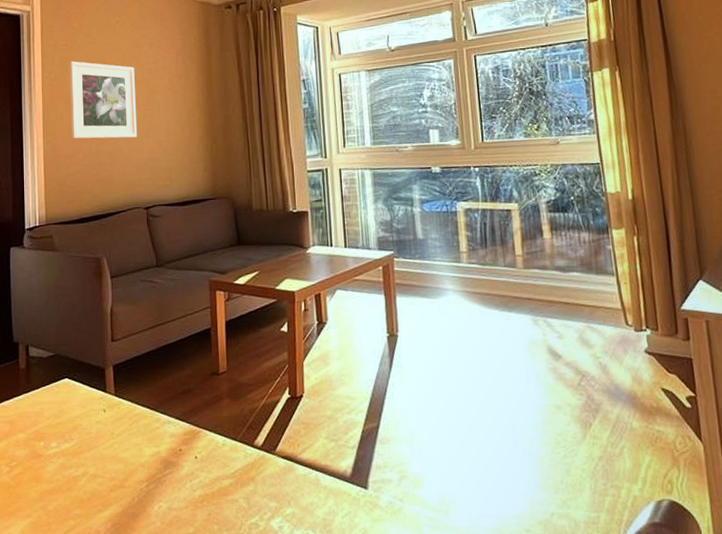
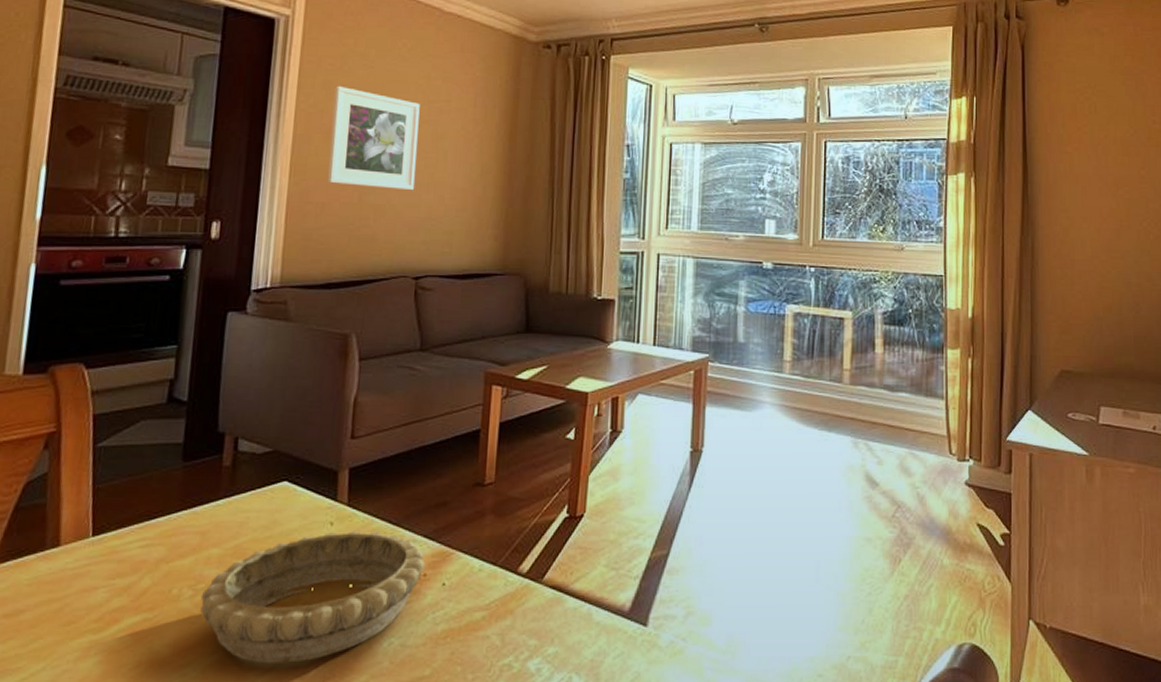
decorative bowl: none [15,415,179,524] -> present [200,531,425,664]

